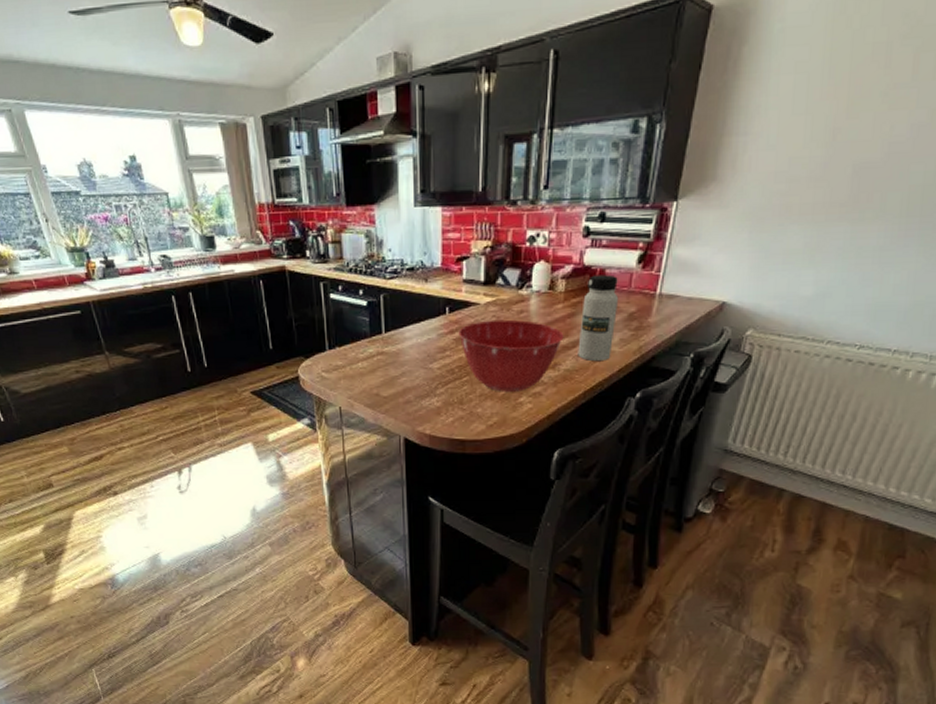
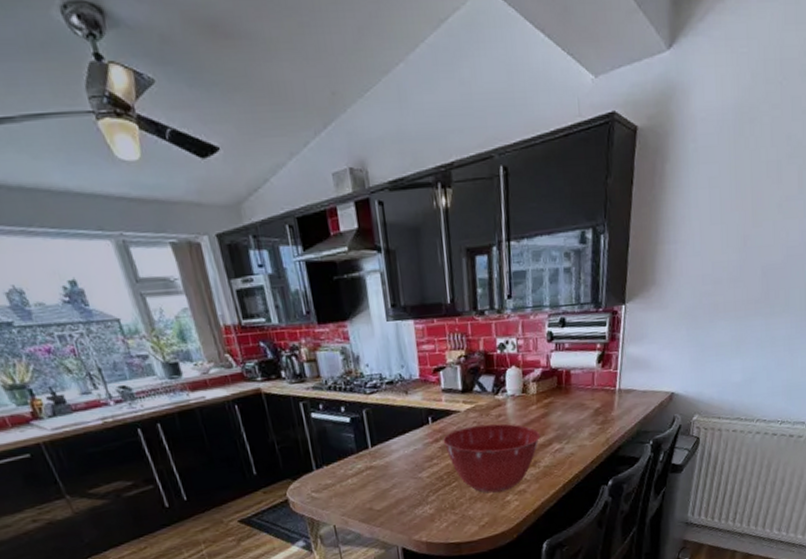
water bottle: present [578,274,619,362] -> none [553,375,585,456]

